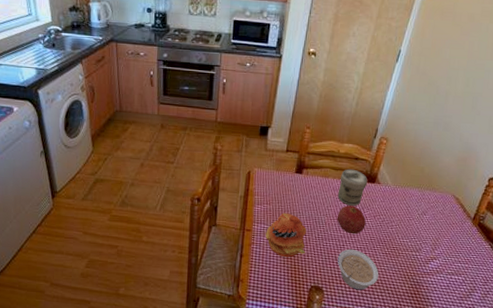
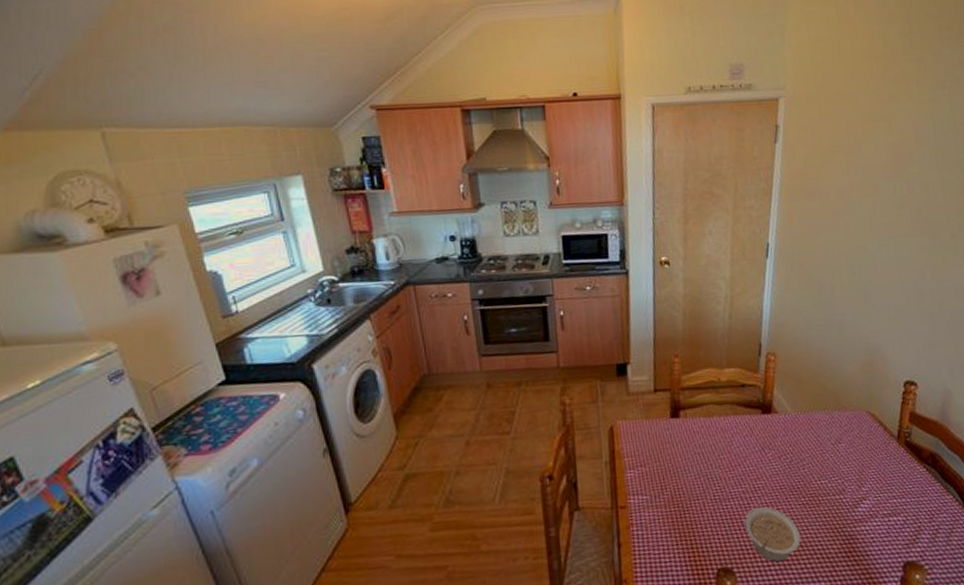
flower: present [266,213,307,258] -> none [646,473,703,536]
jar: present [337,169,368,206] -> none [727,399,763,449]
fruit: present [337,205,366,235] -> none [733,448,771,487]

